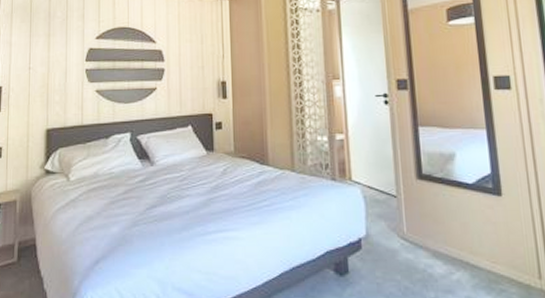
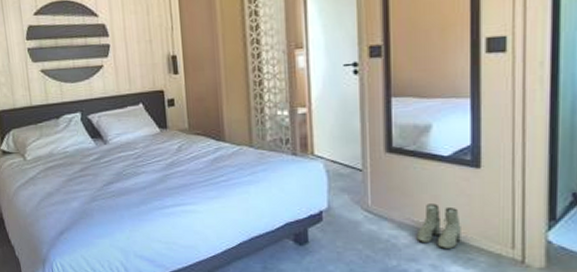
boots: none [450,231,492,279] -> present [416,203,461,248]

